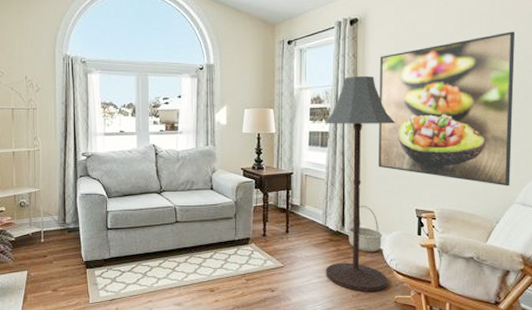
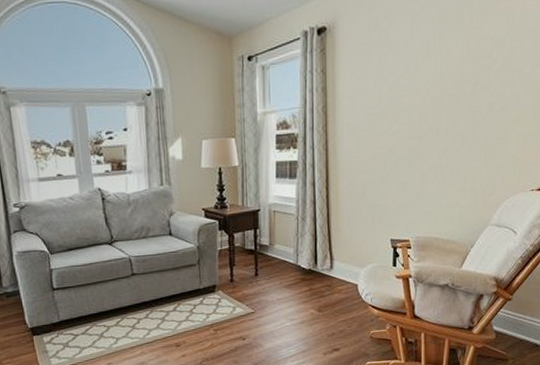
floor lamp: present [324,75,396,292] -> none [292,94,369,331]
basket: present [347,205,383,252] -> none [320,239,357,289]
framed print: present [378,31,516,187] -> none [351,36,494,208]

